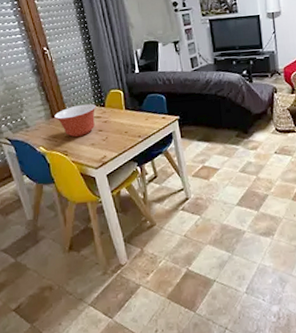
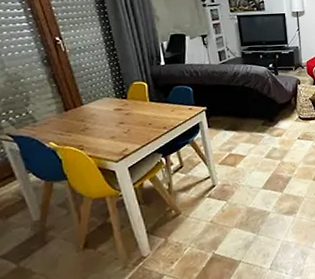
mixing bowl: present [54,103,96,138] -> none [68,96,117,131]

